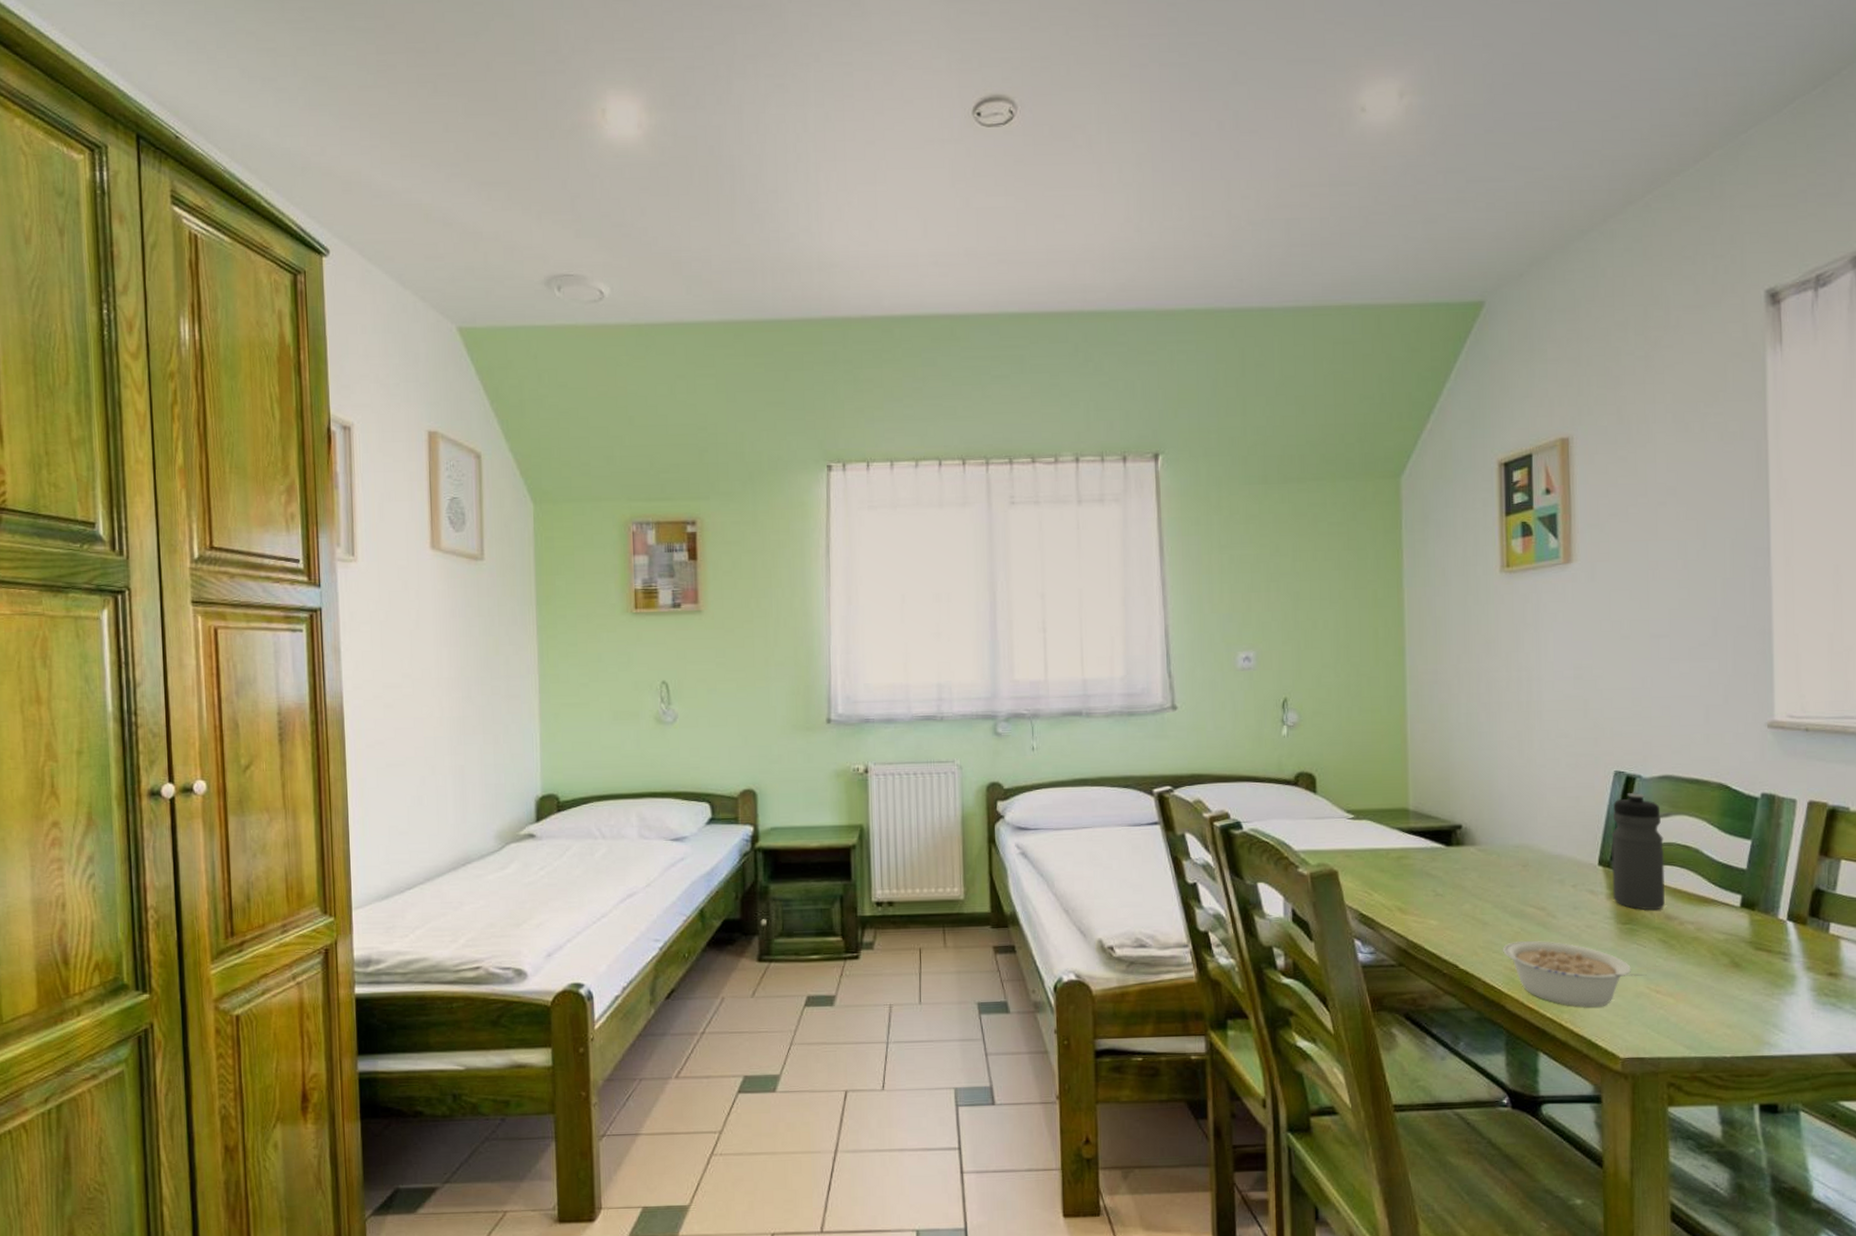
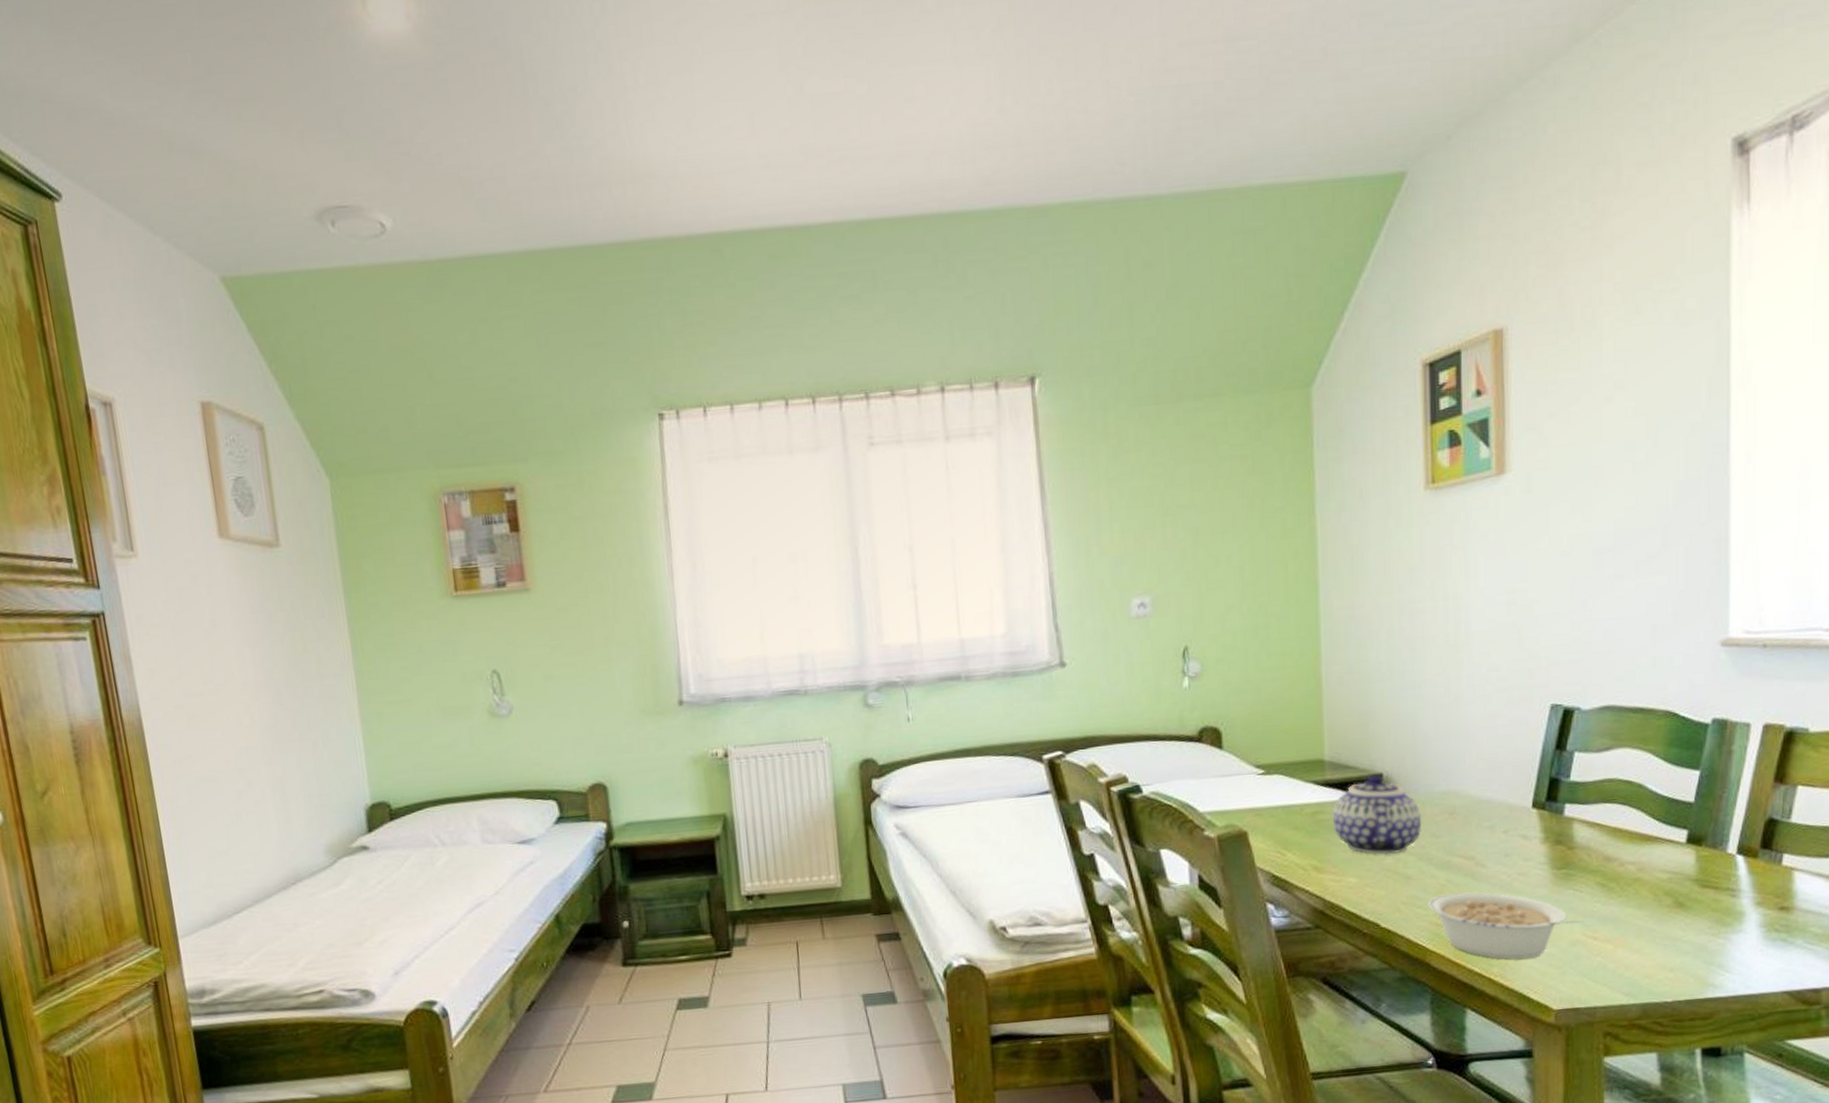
teapot: none [1415,825,1498,901] -> present [1332,774,1422,855]
water bottle: present [1611,792,1665,911] -> none [1547,726,1605,854]

